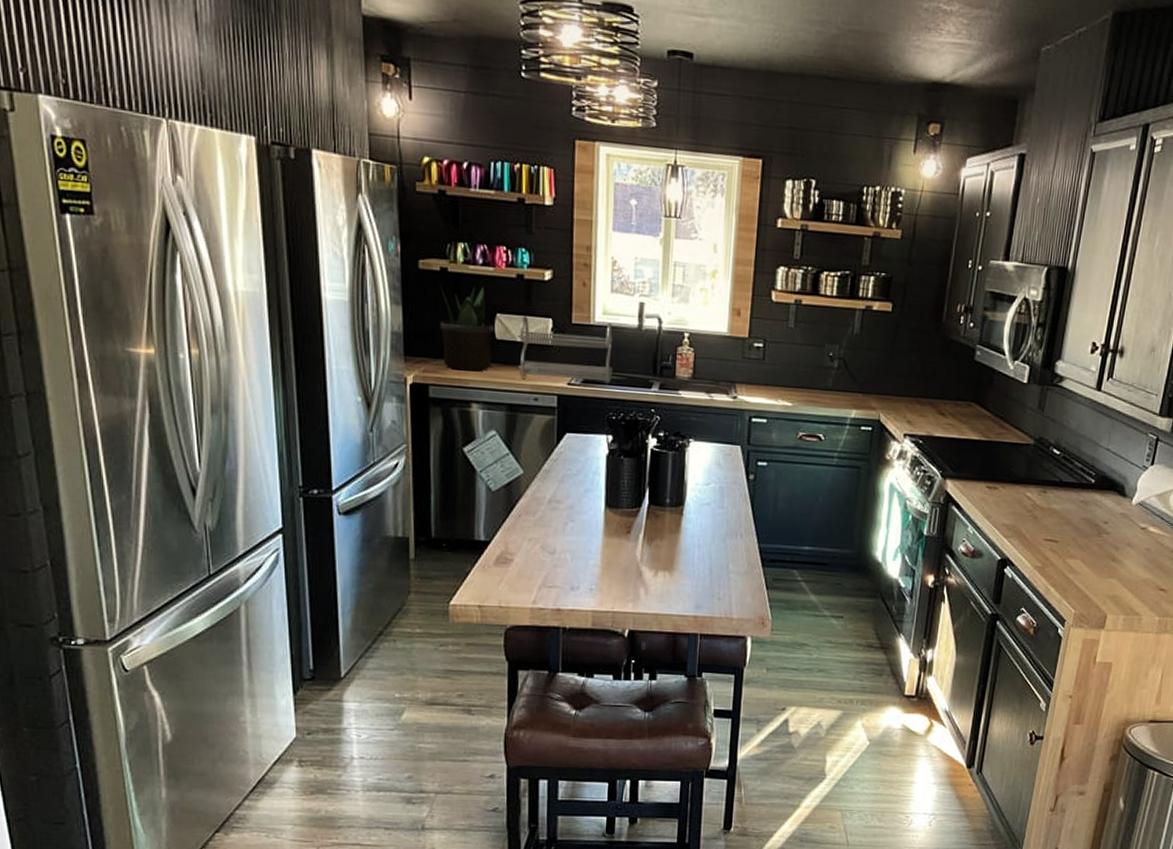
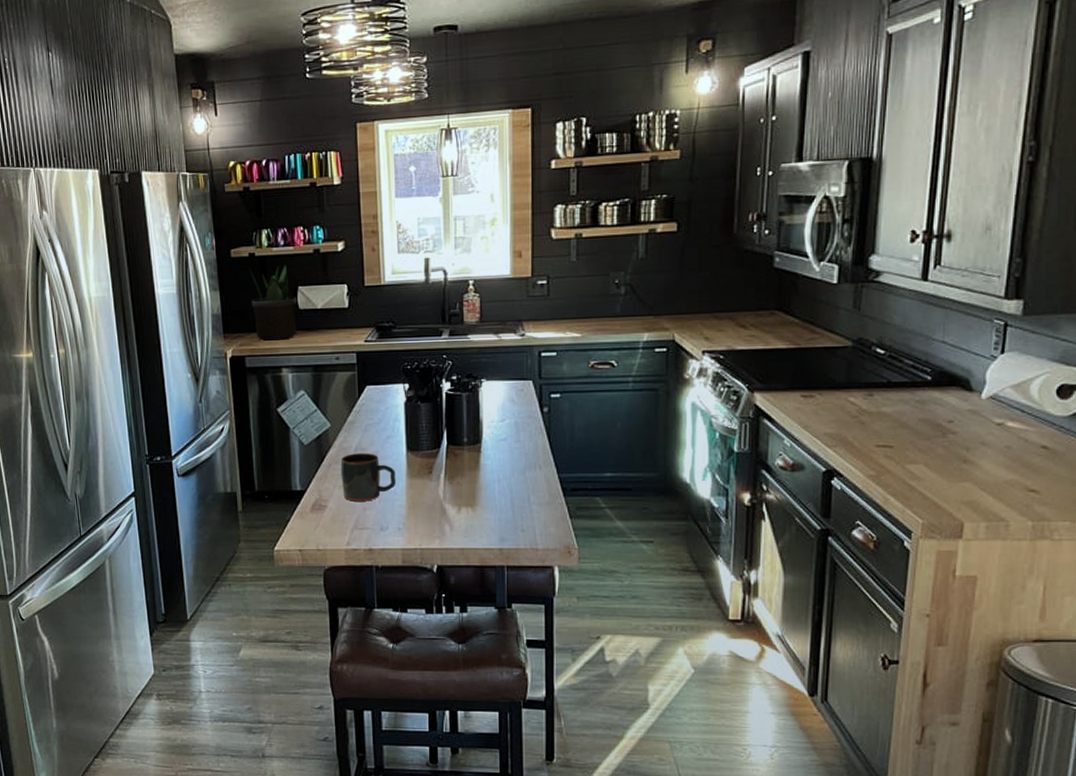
dish rack: present [517,316,614,385] -> none [317,280,405,341]
mug: none [531,505,591,558] -> present [340,453,396,501]

